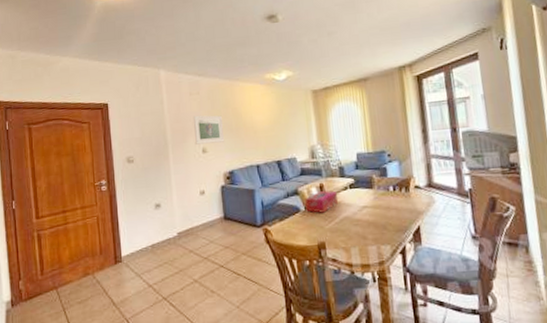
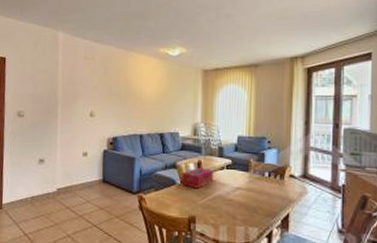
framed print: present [192,115,224,145] -> none [84,79,112,109]

